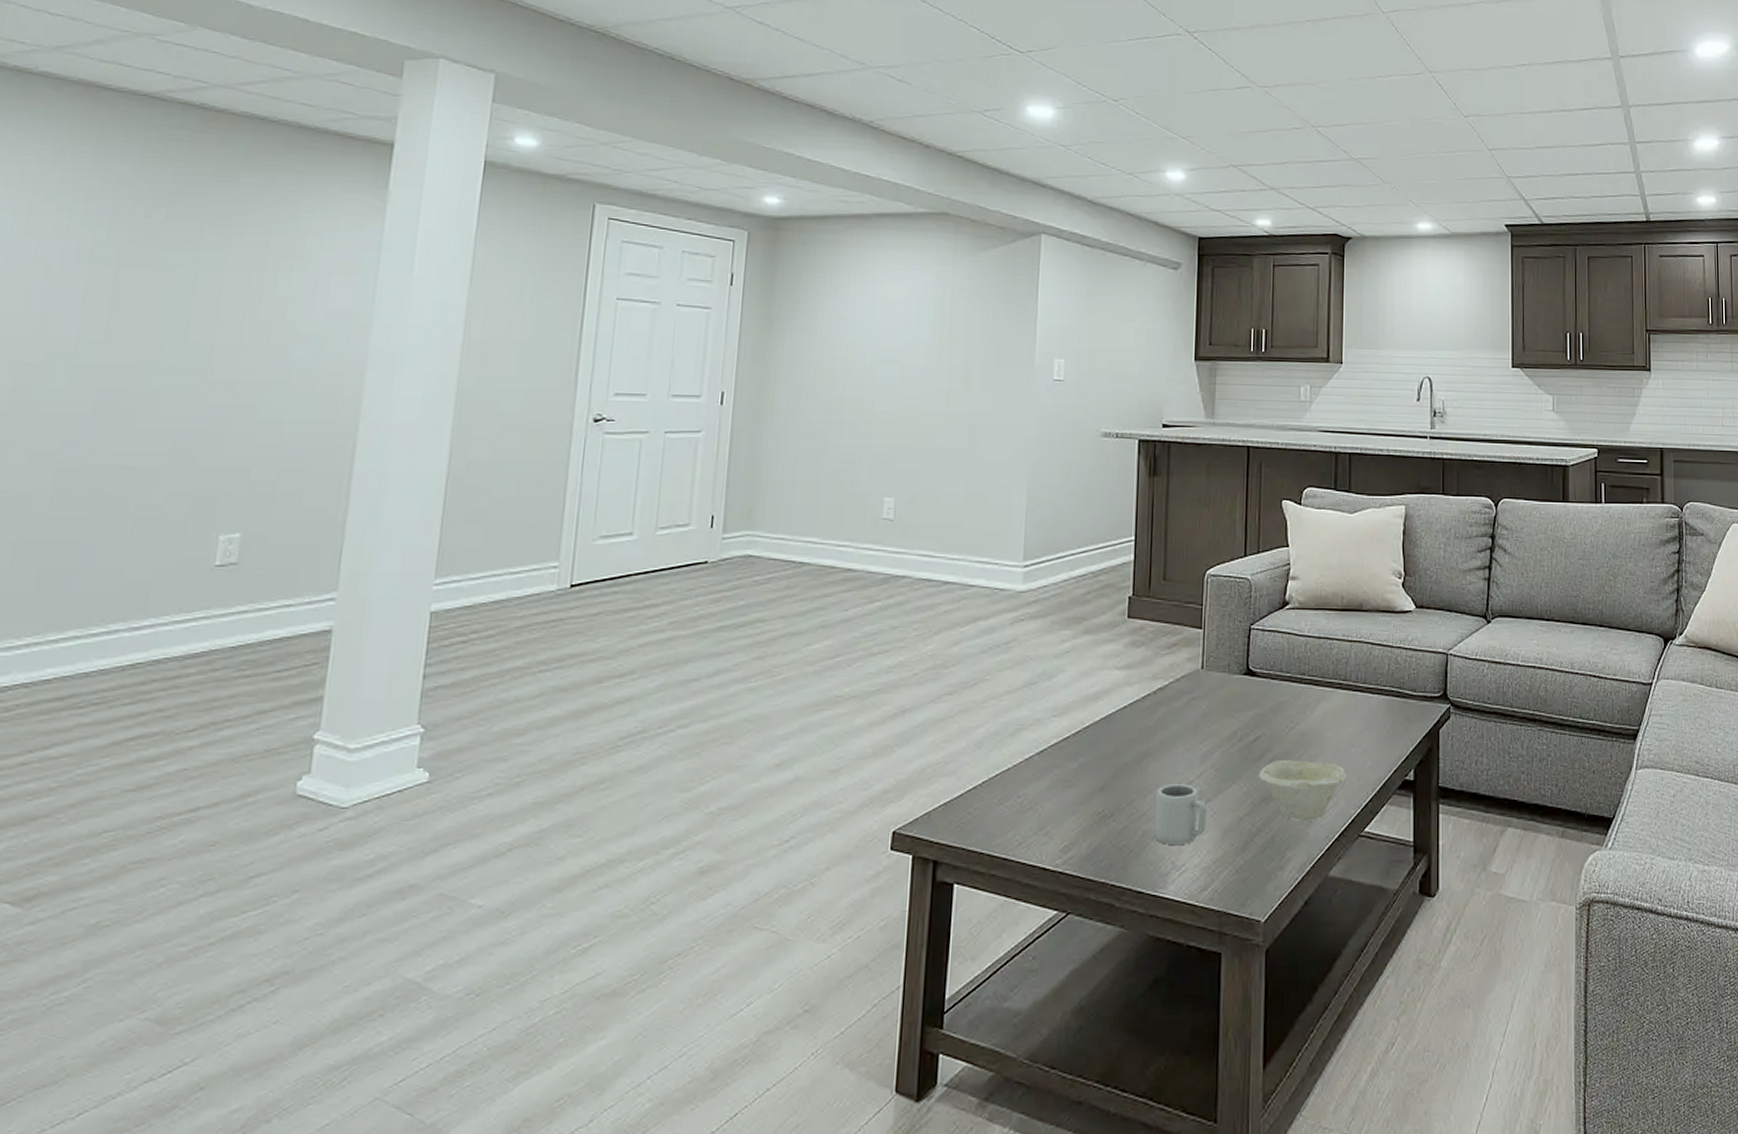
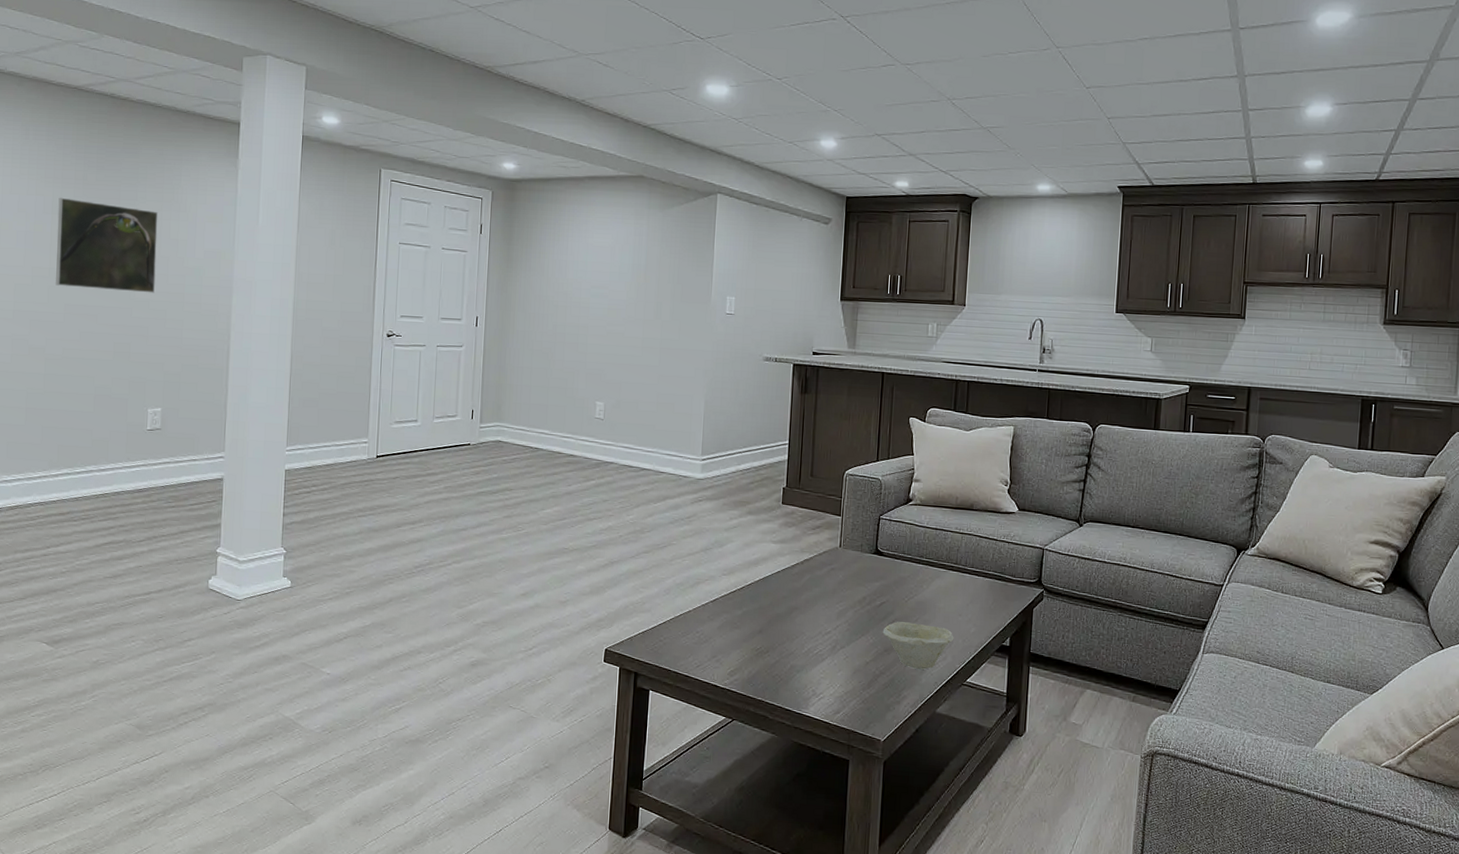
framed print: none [85,241,260,372] -> present [56,197,158,293]
cup: present [1154,784,1208,846] -> none [799,632,842,679]

